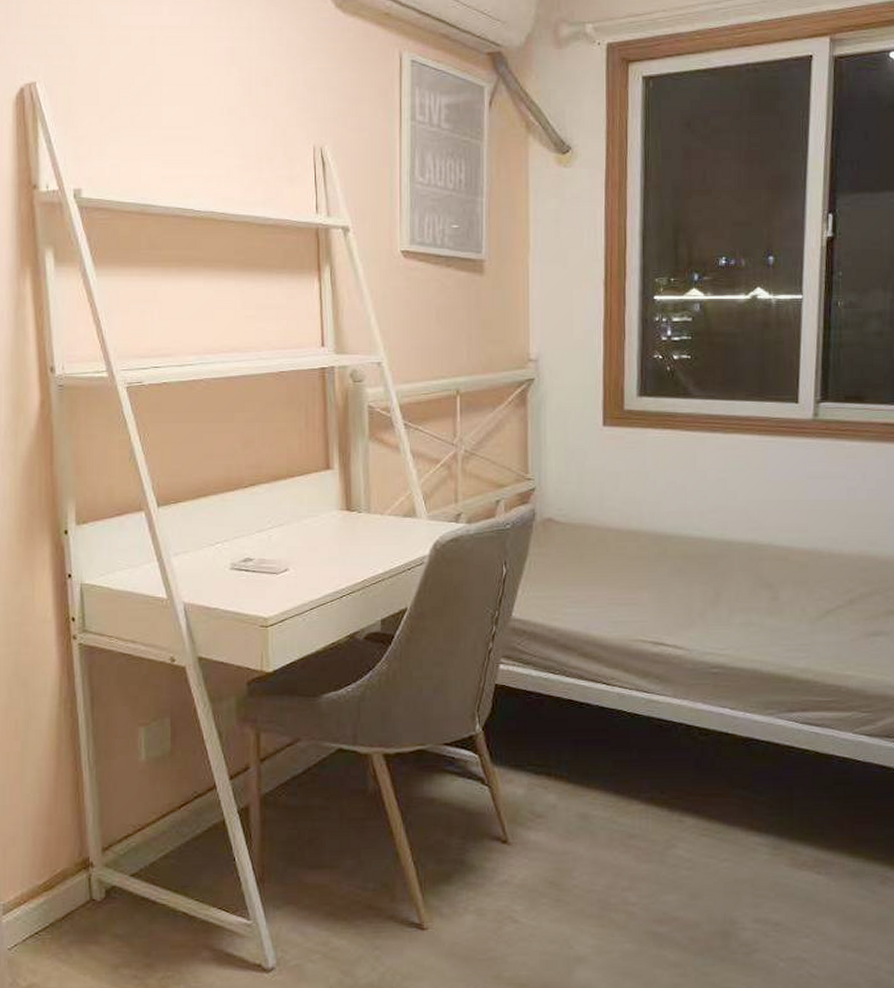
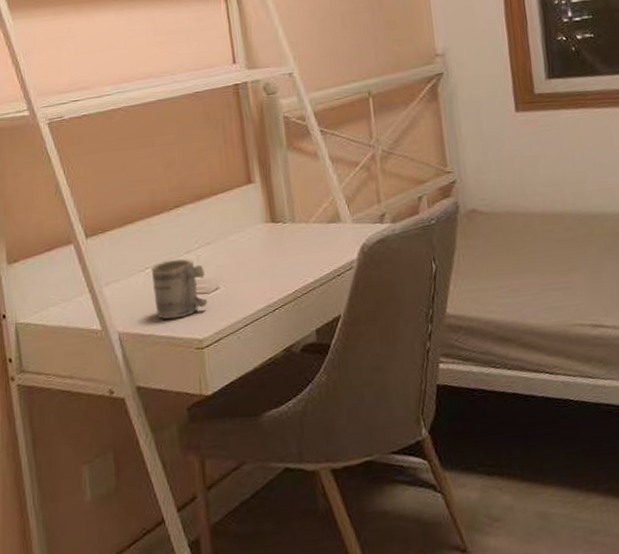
mug: none [221,537,276,595] -> present [151,259,208,320]

